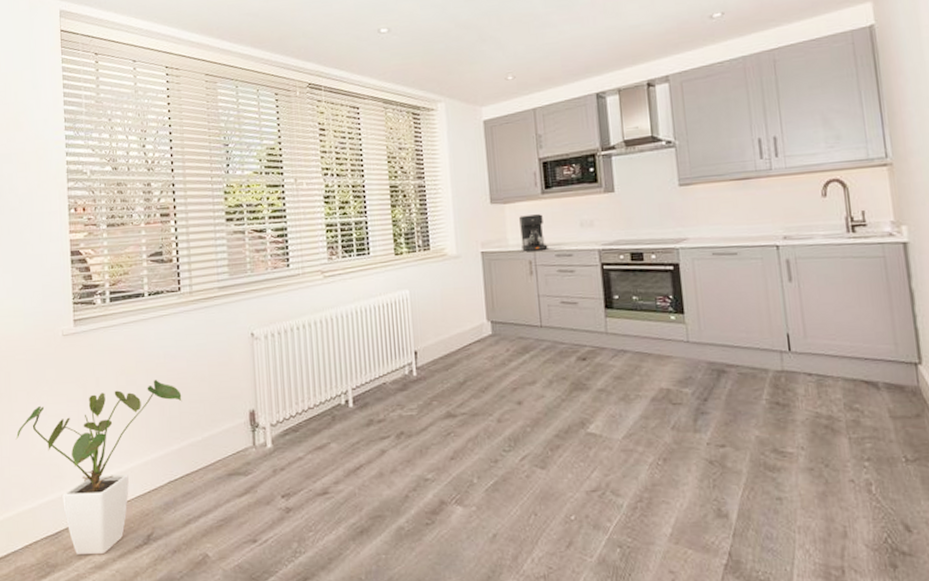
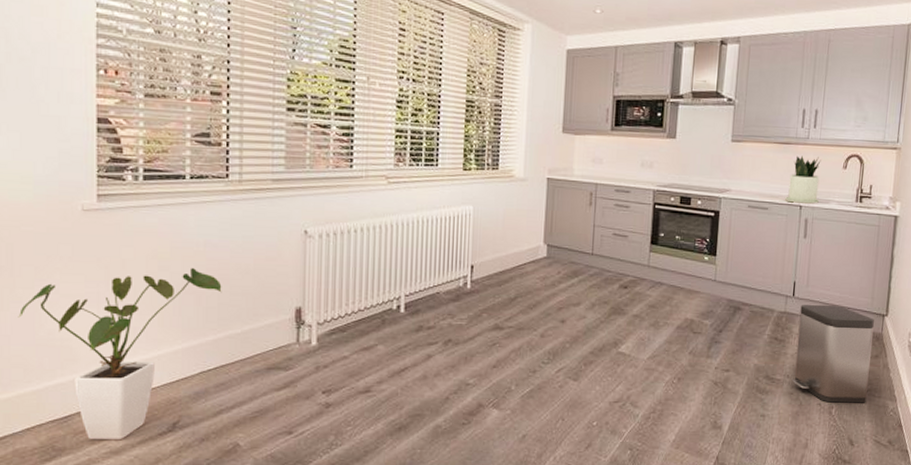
coffee maker: present [519,214,548,252] -> none [585,148,610,184]
planter: none [755,188,801,244] -> present [784,156,821,205]
pedal bin: none [801,356,916,478] -> present [791,304,875,403]

